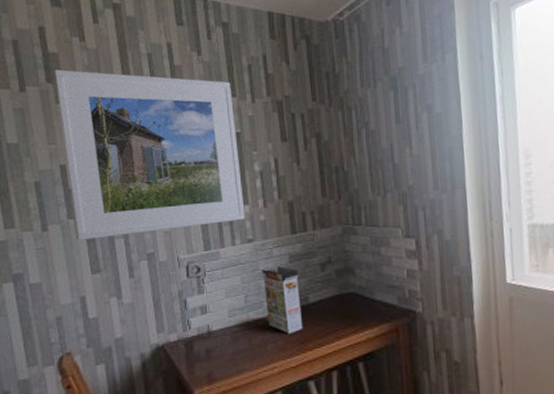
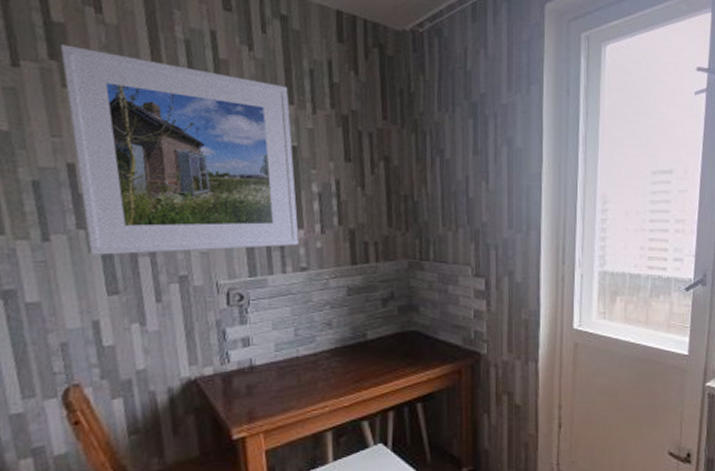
cereal box: present [262,267,303,334] -> none [315,299,360,371]

